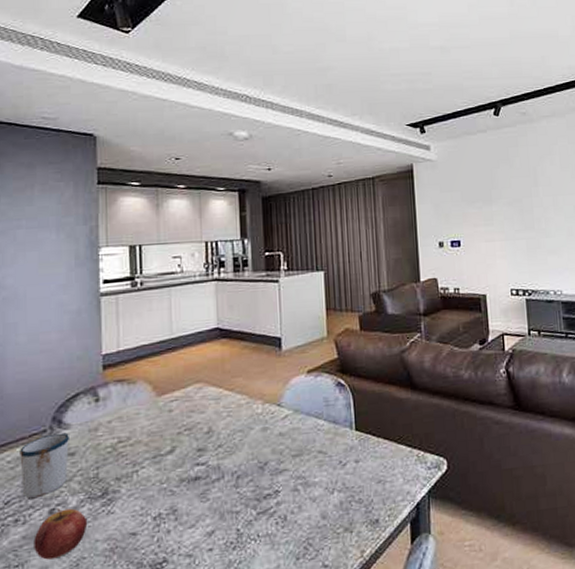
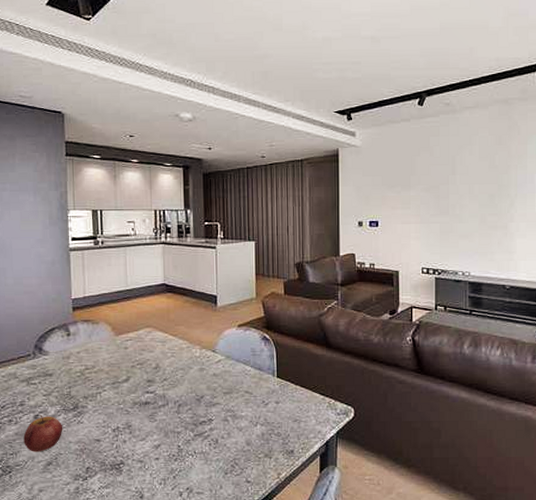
mug: present [20,432,69,499] -> none [11,358,48,406]

